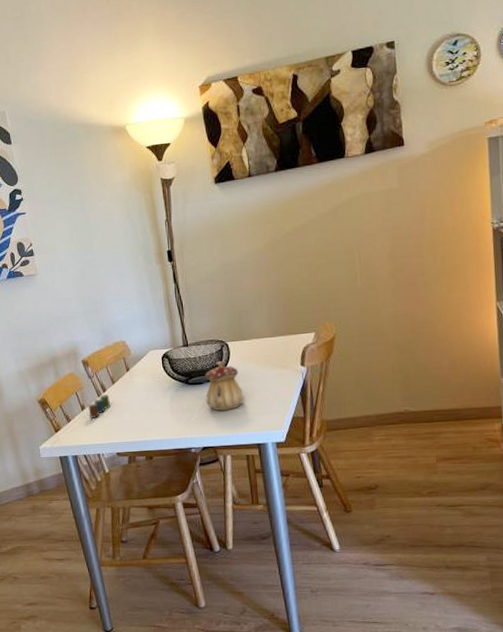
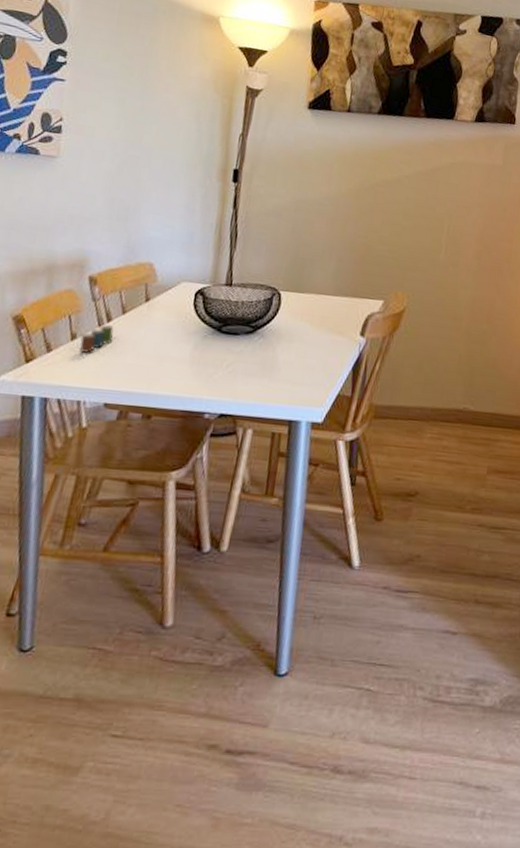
teapot: present [204,361,244,411] -> none [237,311,286,373]

